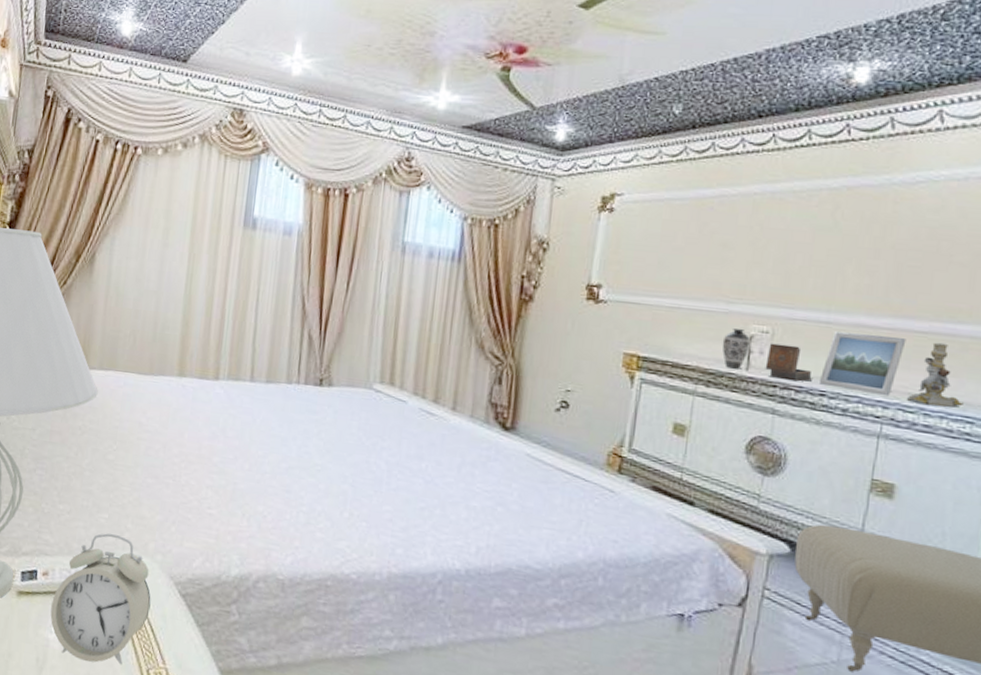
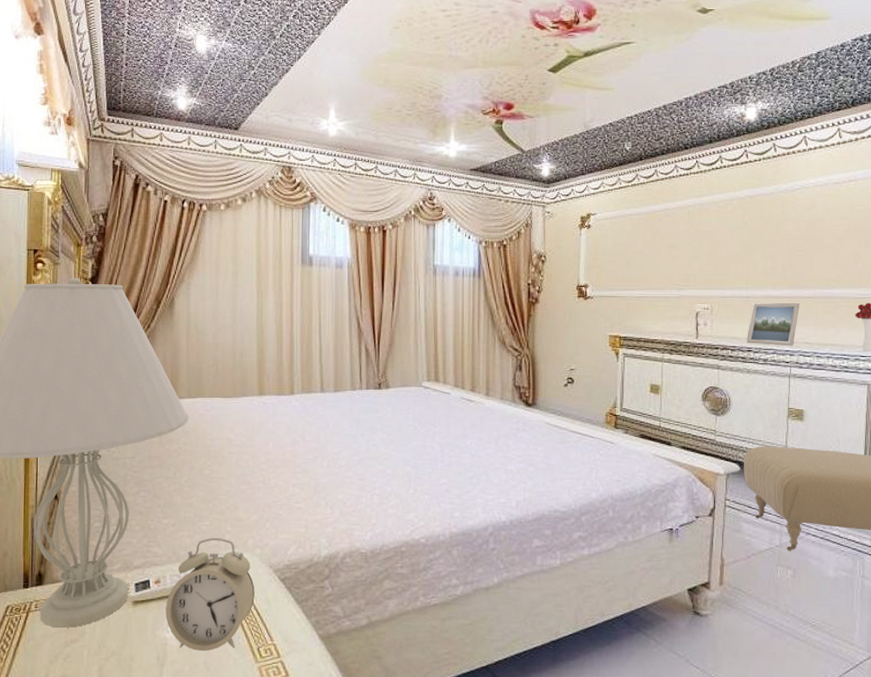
decorative vase: present [721,328,752,371] -> none [678,308,698,339]
jewelry box: present [765,343,814,382] -> none [709,316,742,343]
candlestick: present [906,342,964,409] -> none [804,303,841,350]

